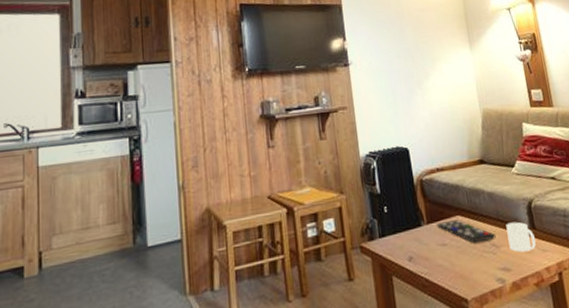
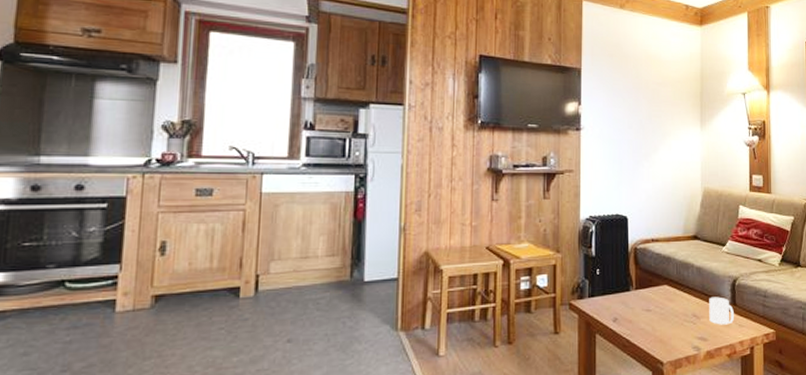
remote control: present [436,220,496,244] -> none [644,289,698,312]

